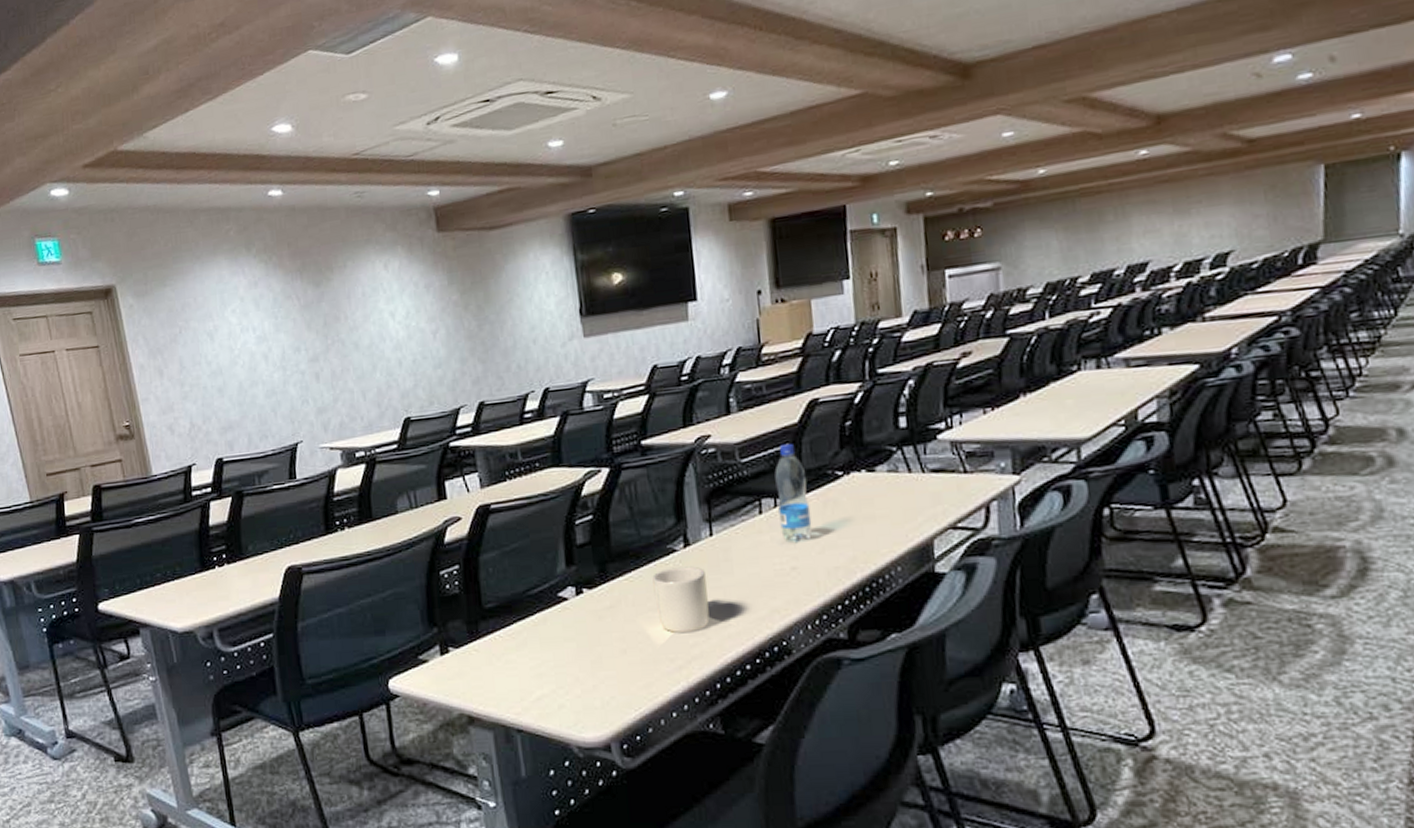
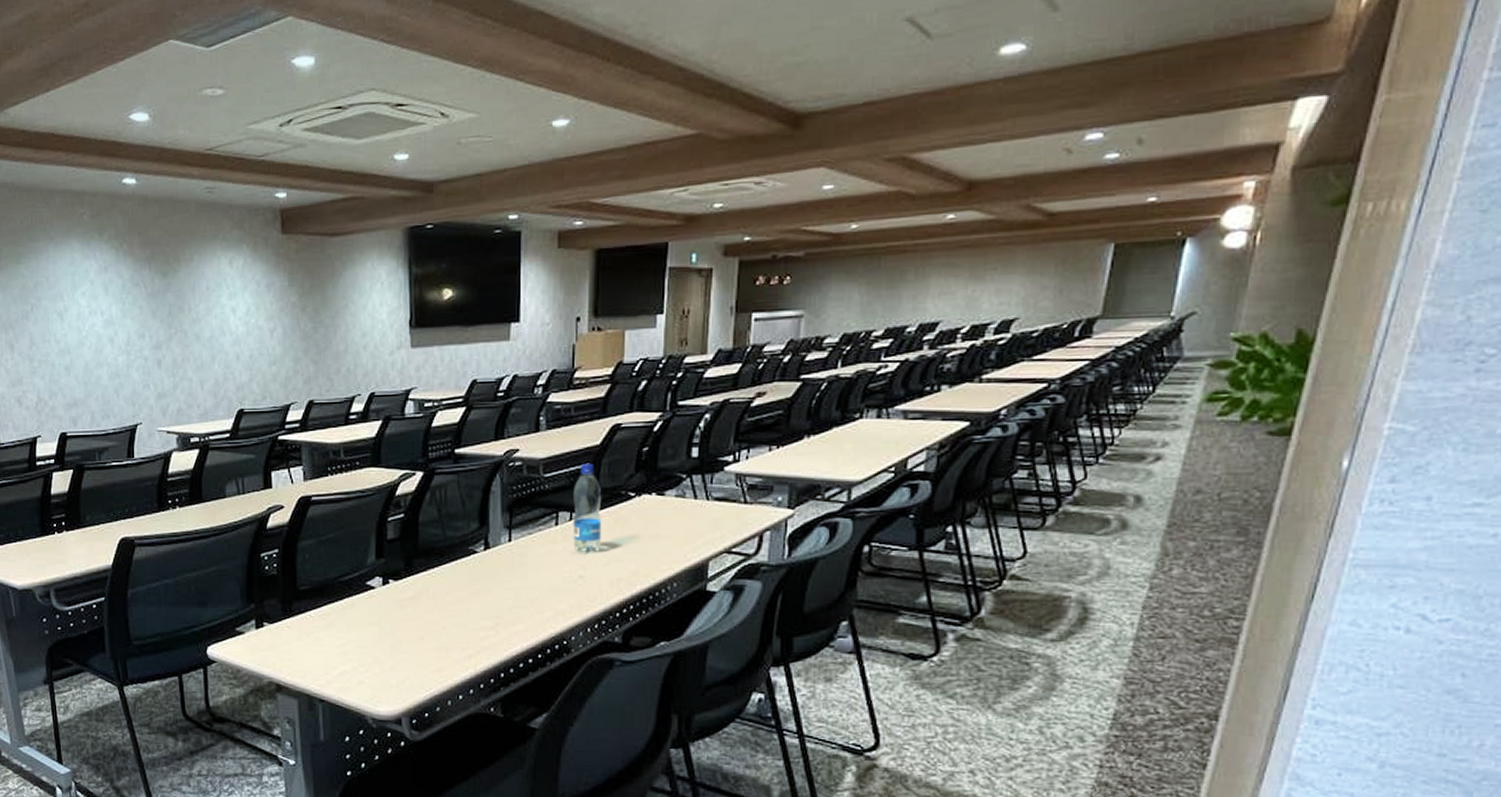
mug: present [652,566,710,633] -> none [453,567,501,625]

